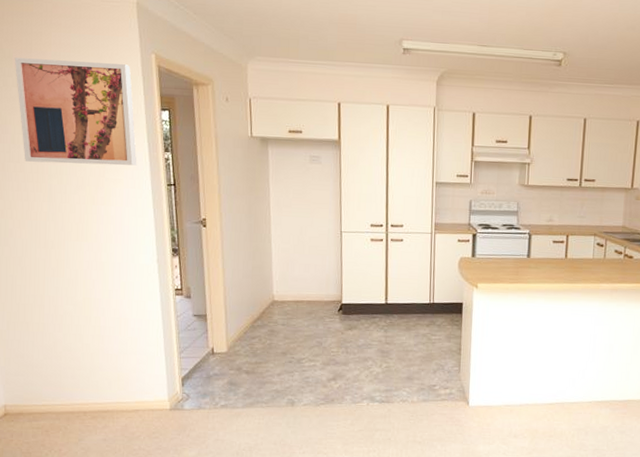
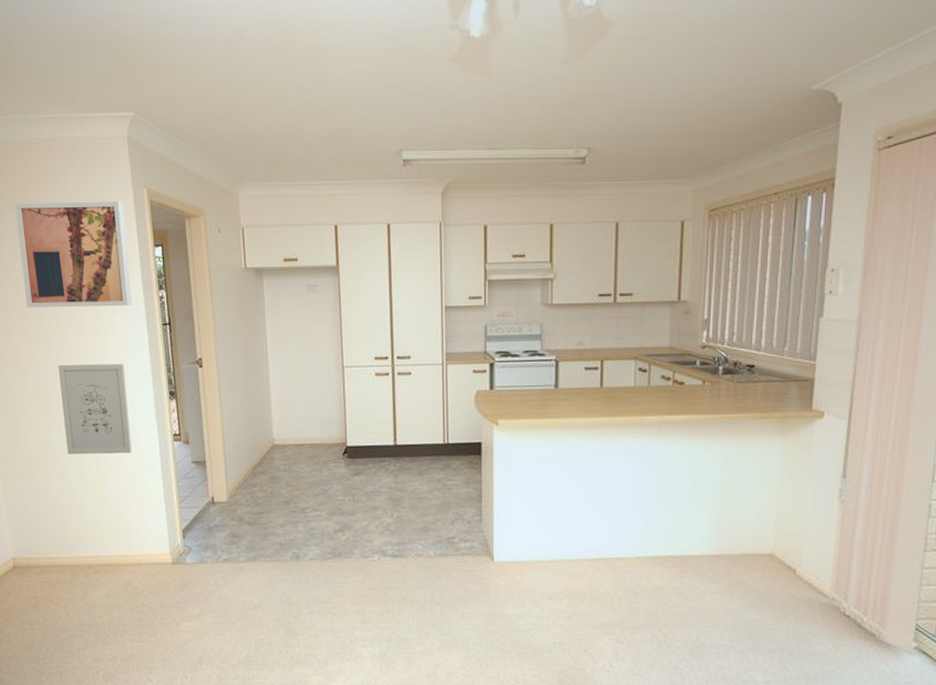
wall art: none [57,218,133,307] -> present [58,363,132,455]

